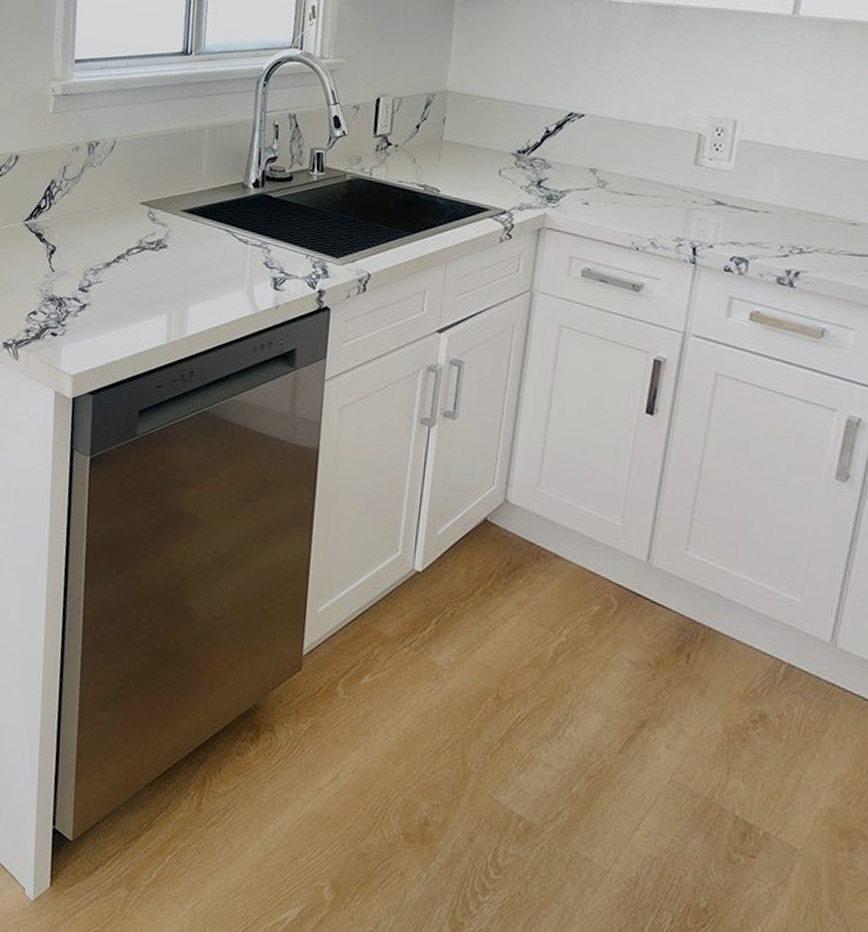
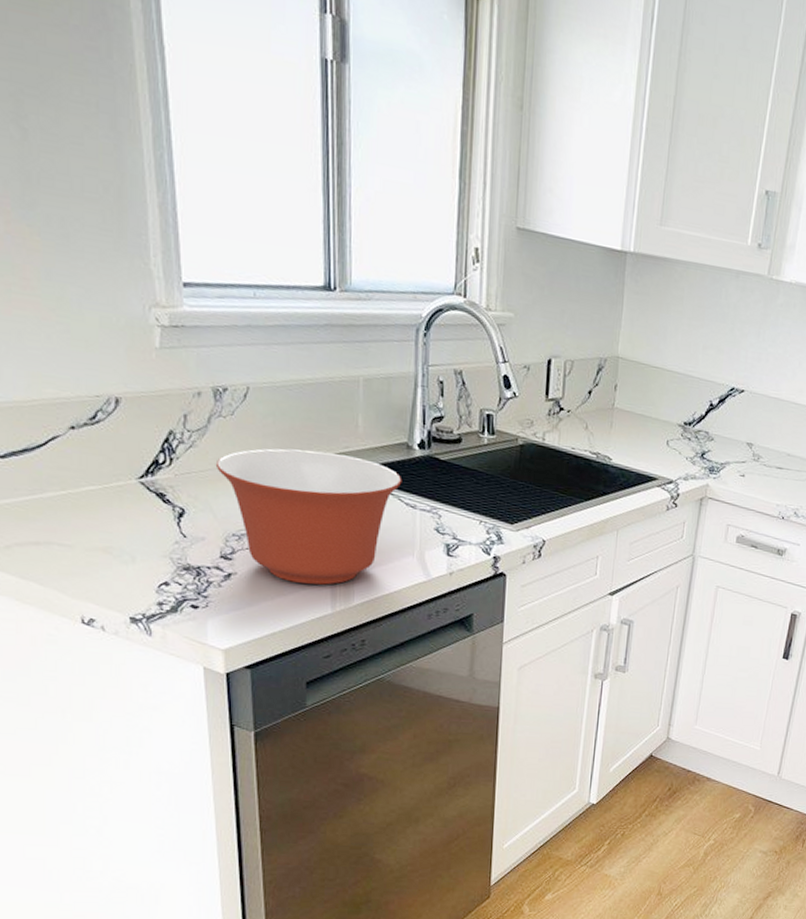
mixing bowl: none [83,192,237,317] -> present [215,448,402,585]

